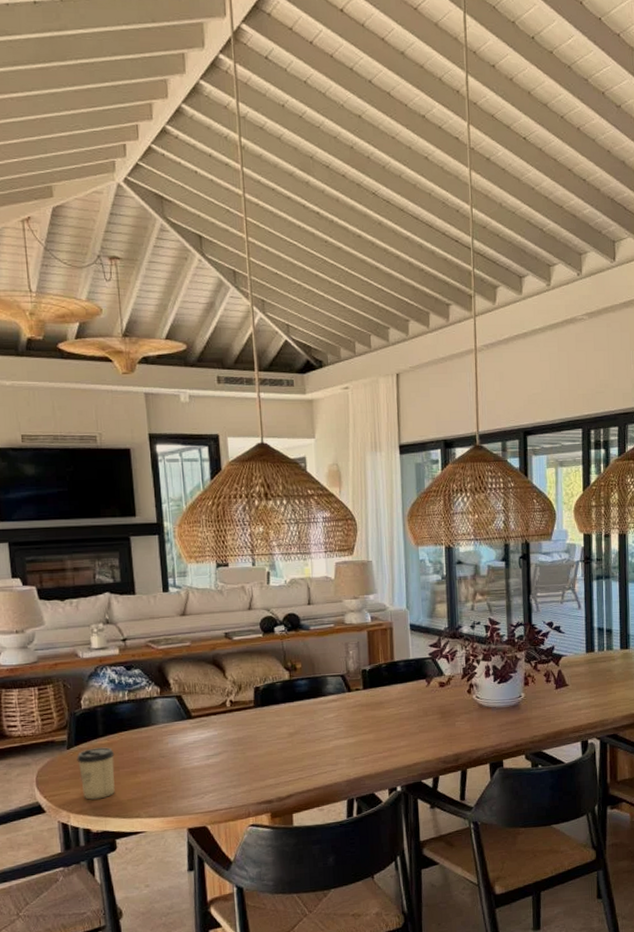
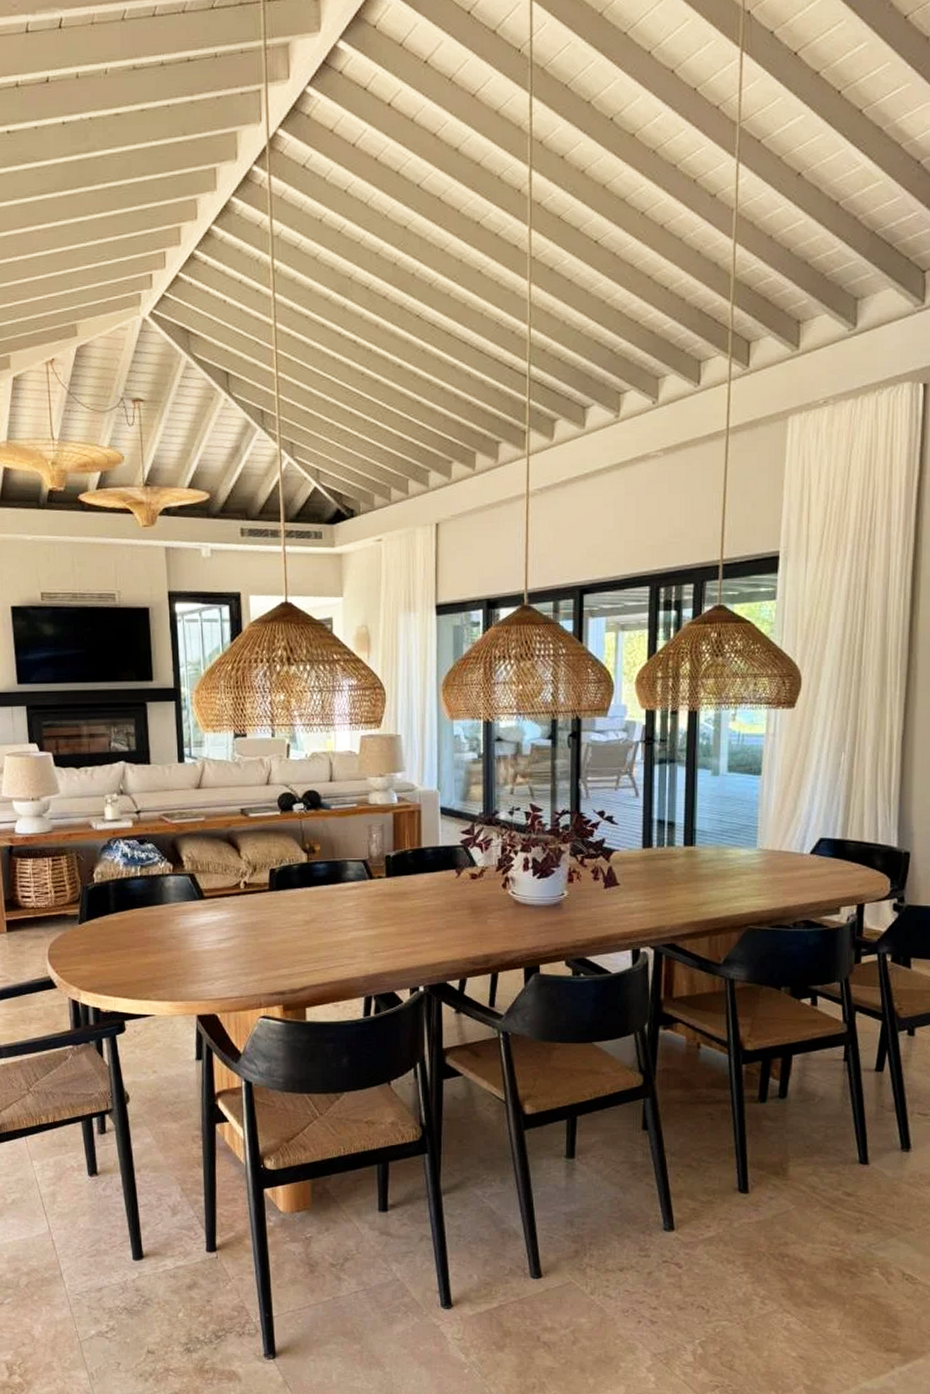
cup: present [76,747,115,800] -> none [88,924,126,978]

